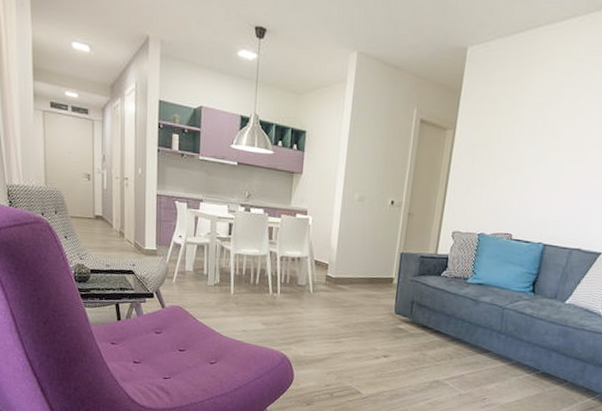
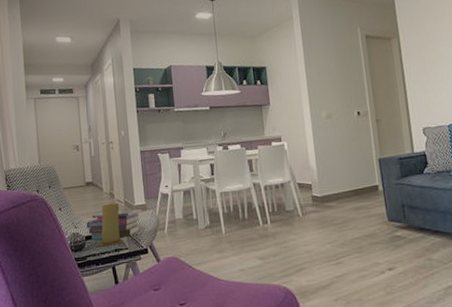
books: none [92,249,152,279] -> present [86,209,142,240]
candle: none [103,241,129,284] -> present [98,202,123,247]

